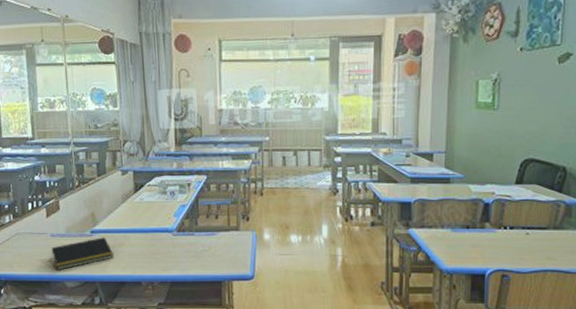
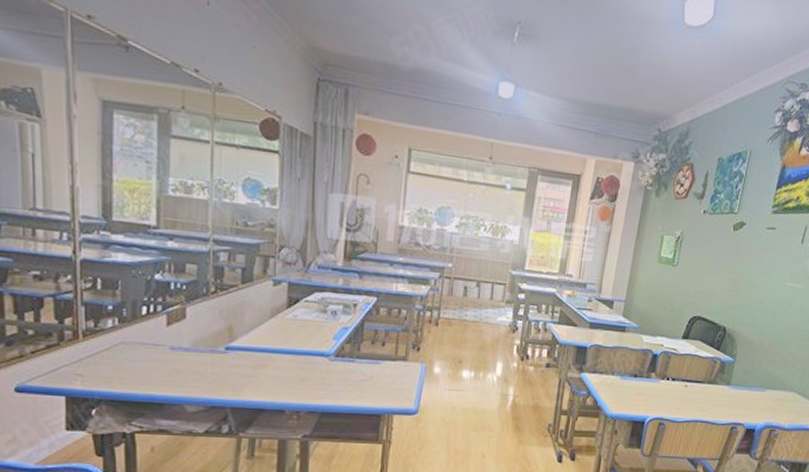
notepad: present [50,237,114,270] -> none [167,355,253,391]

